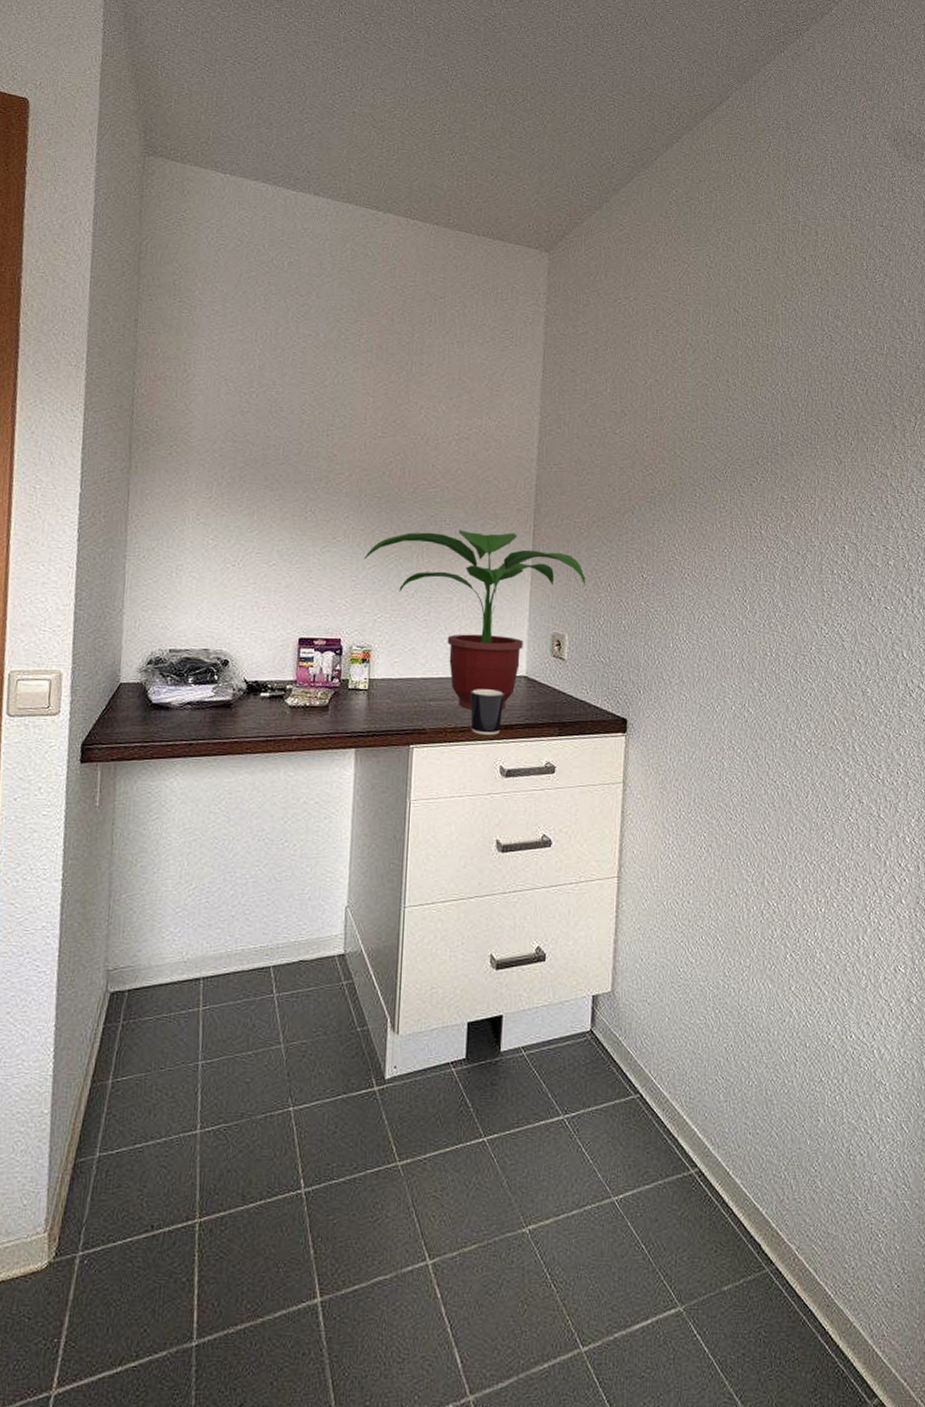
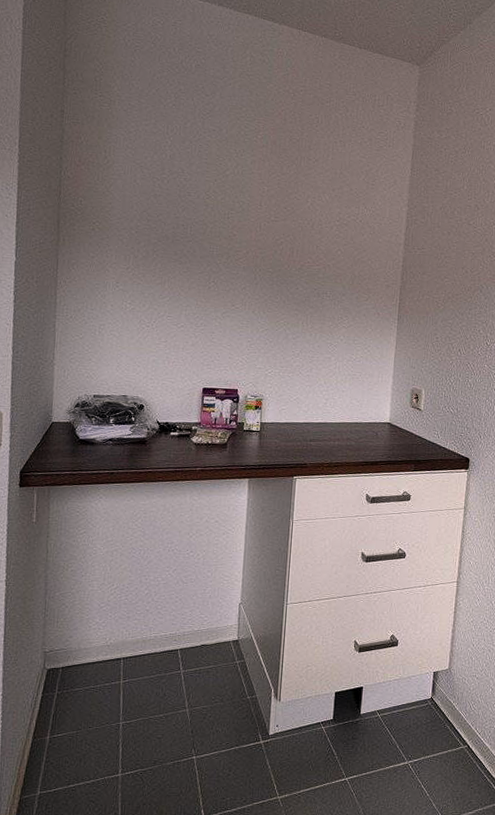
potted plant: present [363,530,586,709] -> none [257,301,441,449]
mug: present [470,689,505,736] -> none [343,432,372,470]

